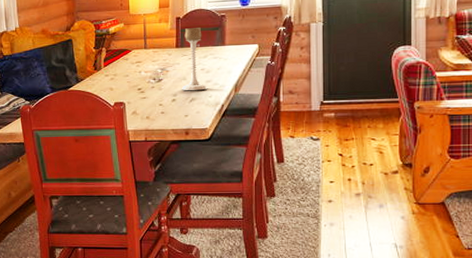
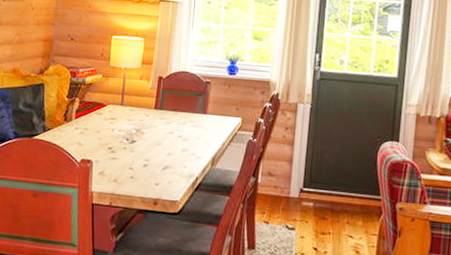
candle holder: present [181,28,208,91] -> none [155,90,184,159]

